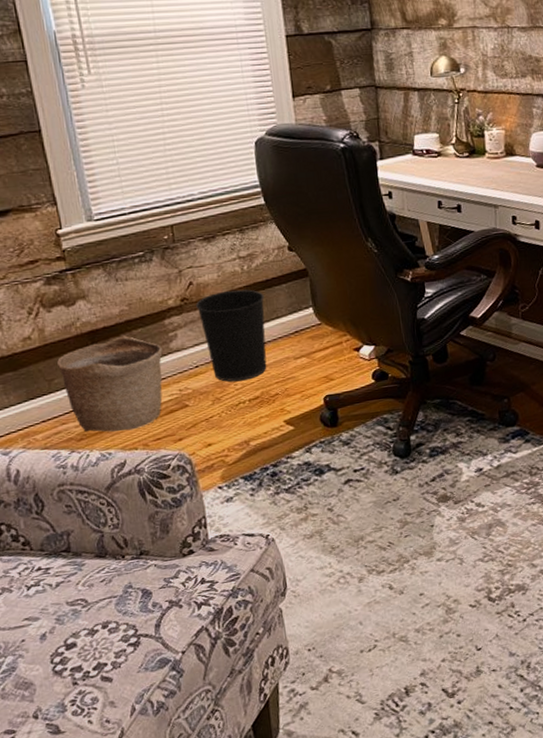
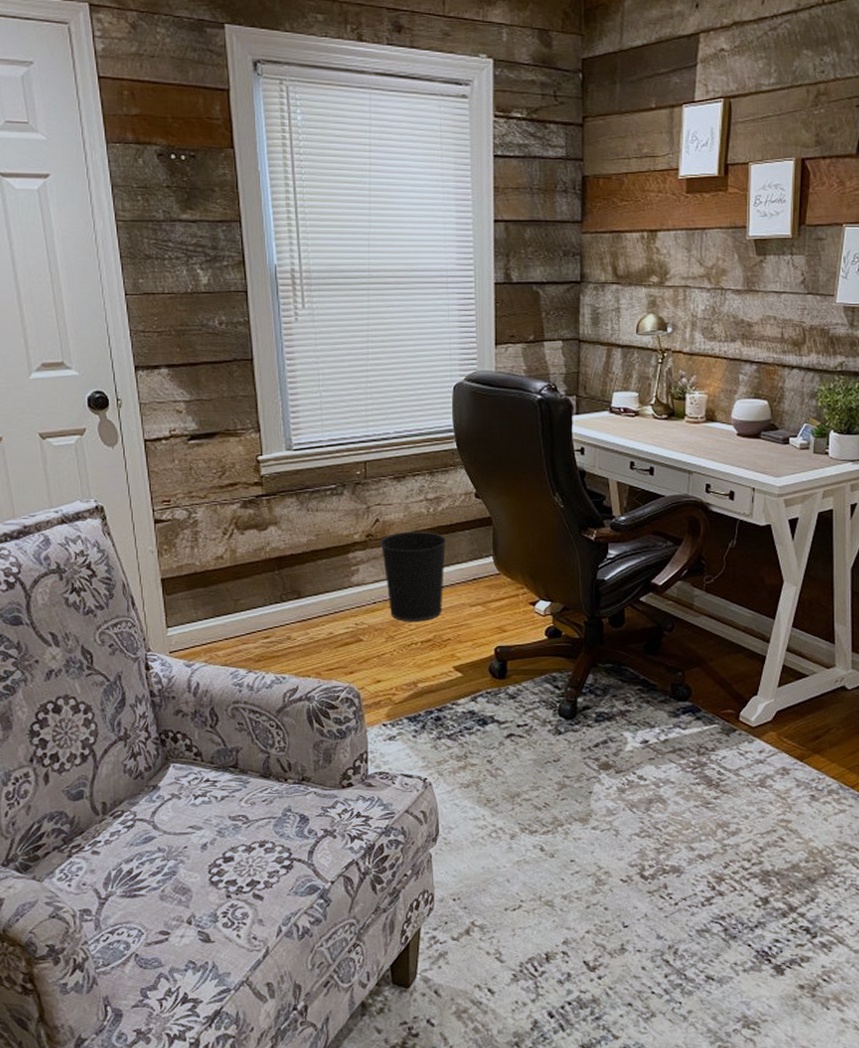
basket: present [57,335,163,433] -> none [245,565,343,658]

